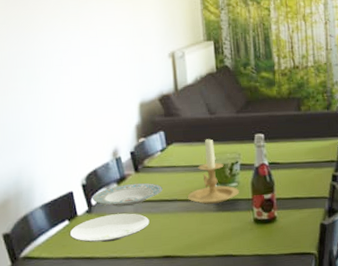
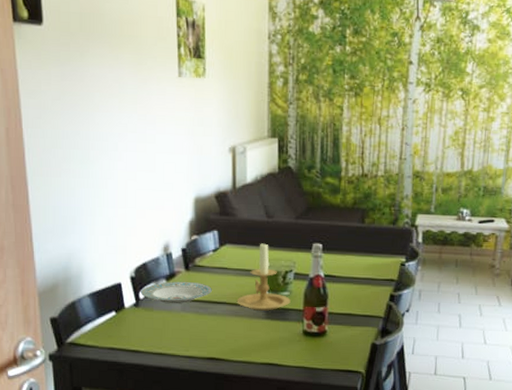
plate: present [69,213,150,243] -> none [116,310,196,337]

